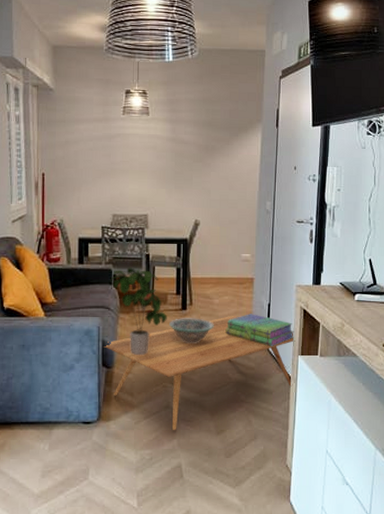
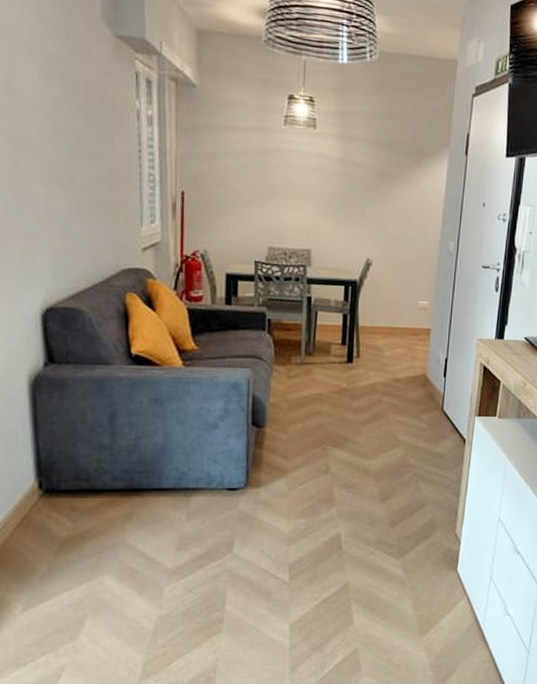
coffee table: present [104,315,295,430] -> none [254,370,473,497]
potted plant: present [110,267,167,356] -> none [263,311,330,414]
decorative bowl: present [169,318,214,343] -> none [332,372,383,401]
stack of books: present [225,314,294,346] -> none [396,369,472,406]

